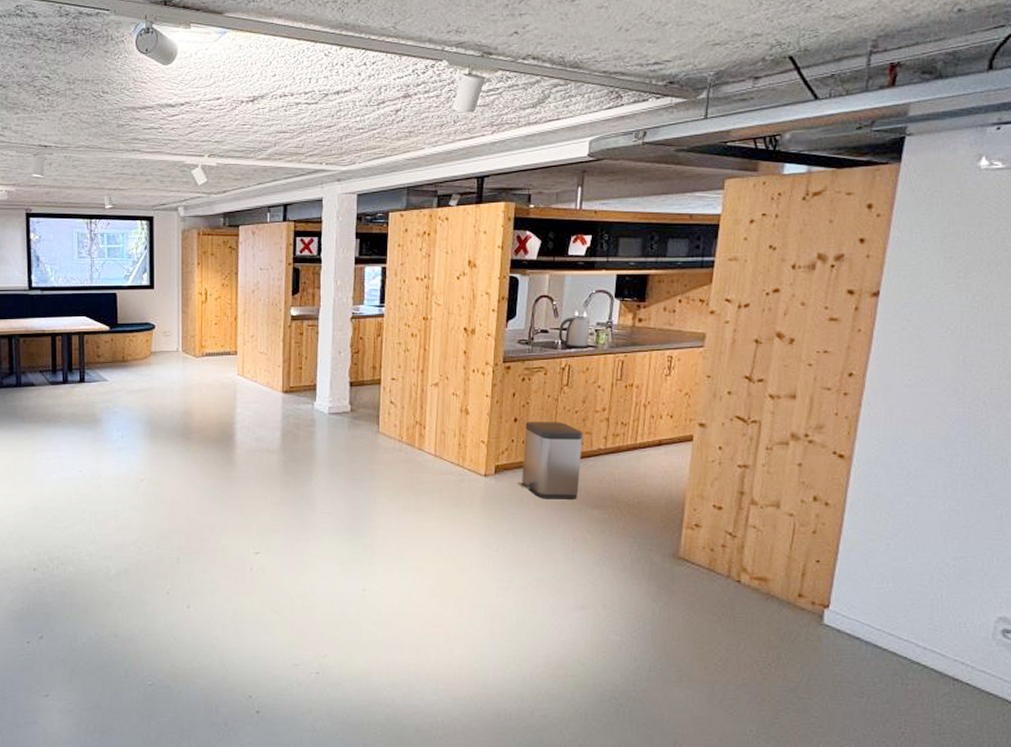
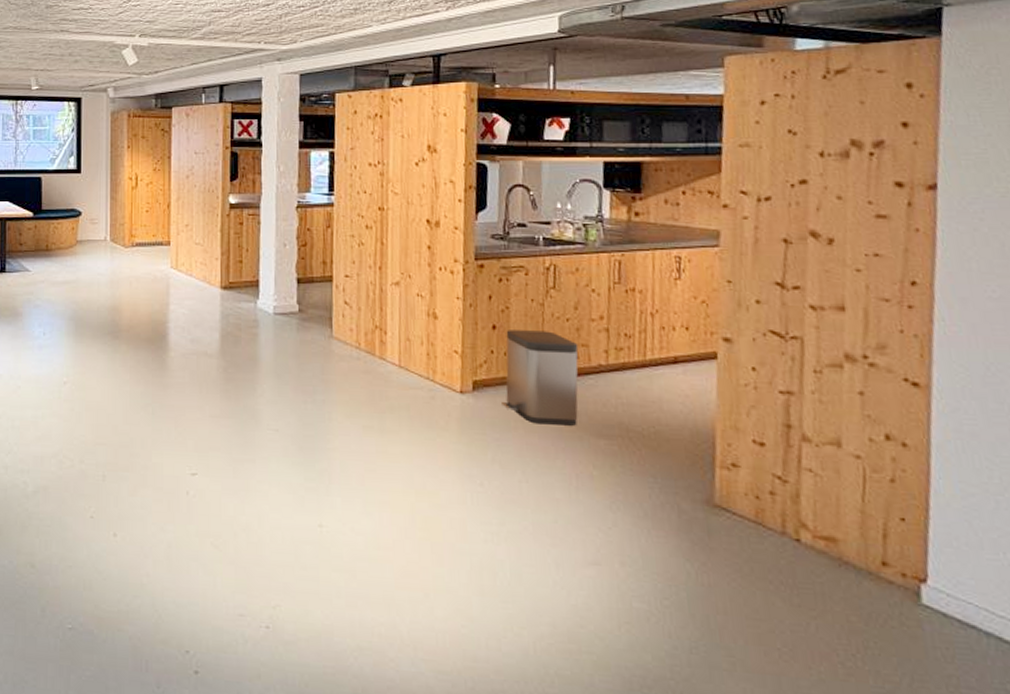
kettle: present [558,315,590,350] -> none [538,207,576,247]

